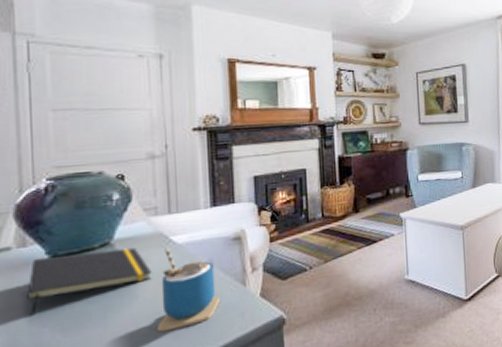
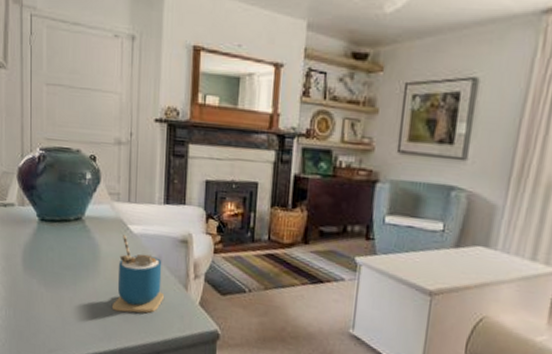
notepad: present [27,247,152,317] -> none [24,218,111,267]

